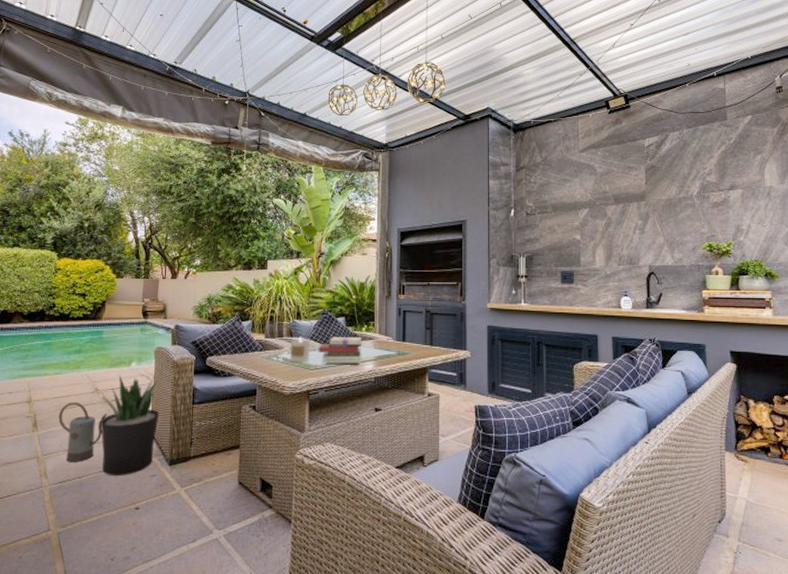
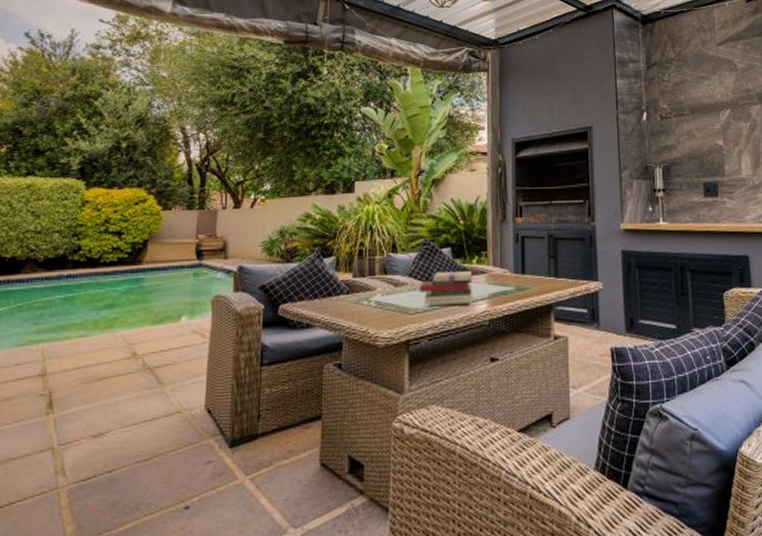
watering can: present [58,402,108,462] -> none [82,371,149,452]
planter: present [100,374,160,475] -> none [138,332,217,466]
candle: present [290,337,310,363] -> none [384,274,409,307]

